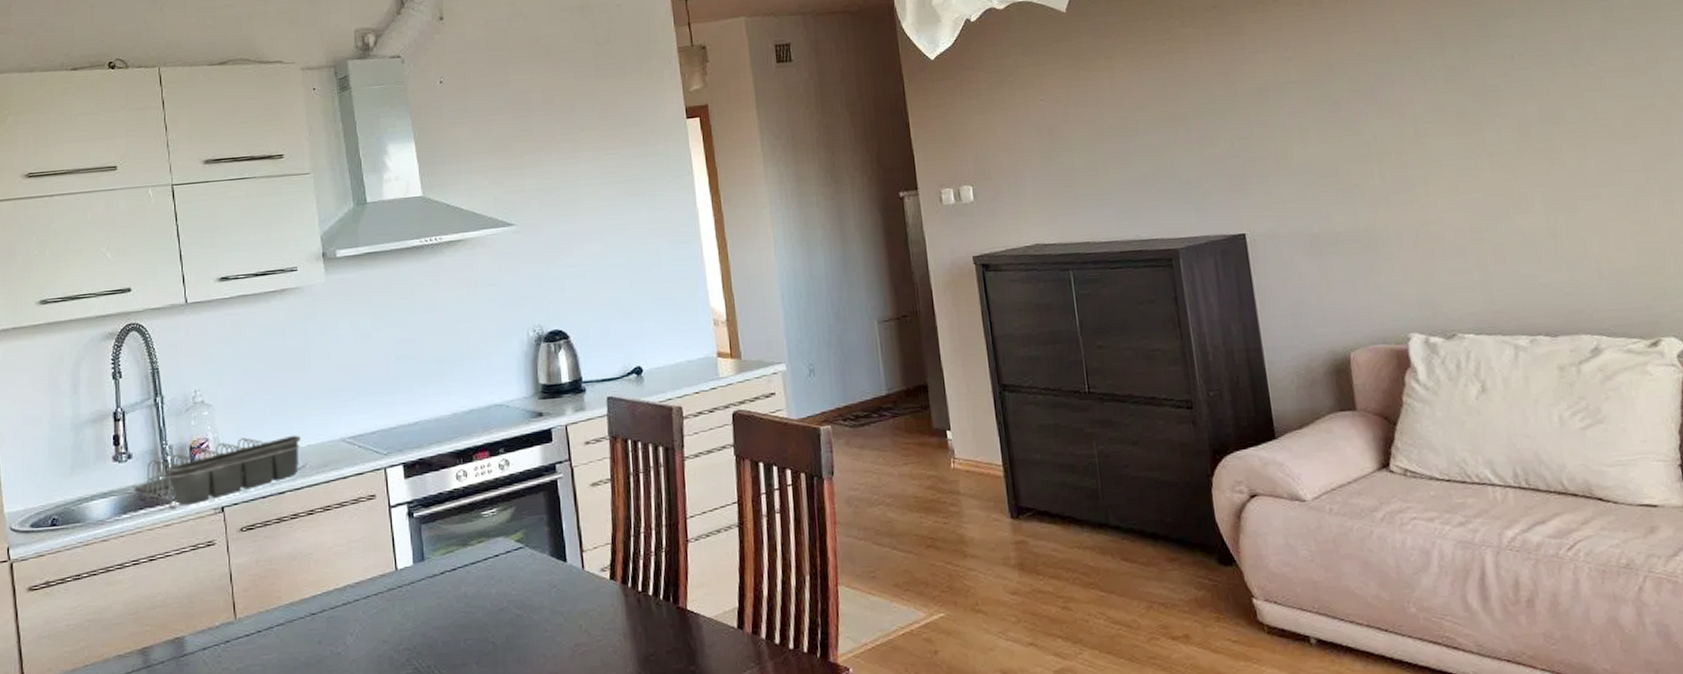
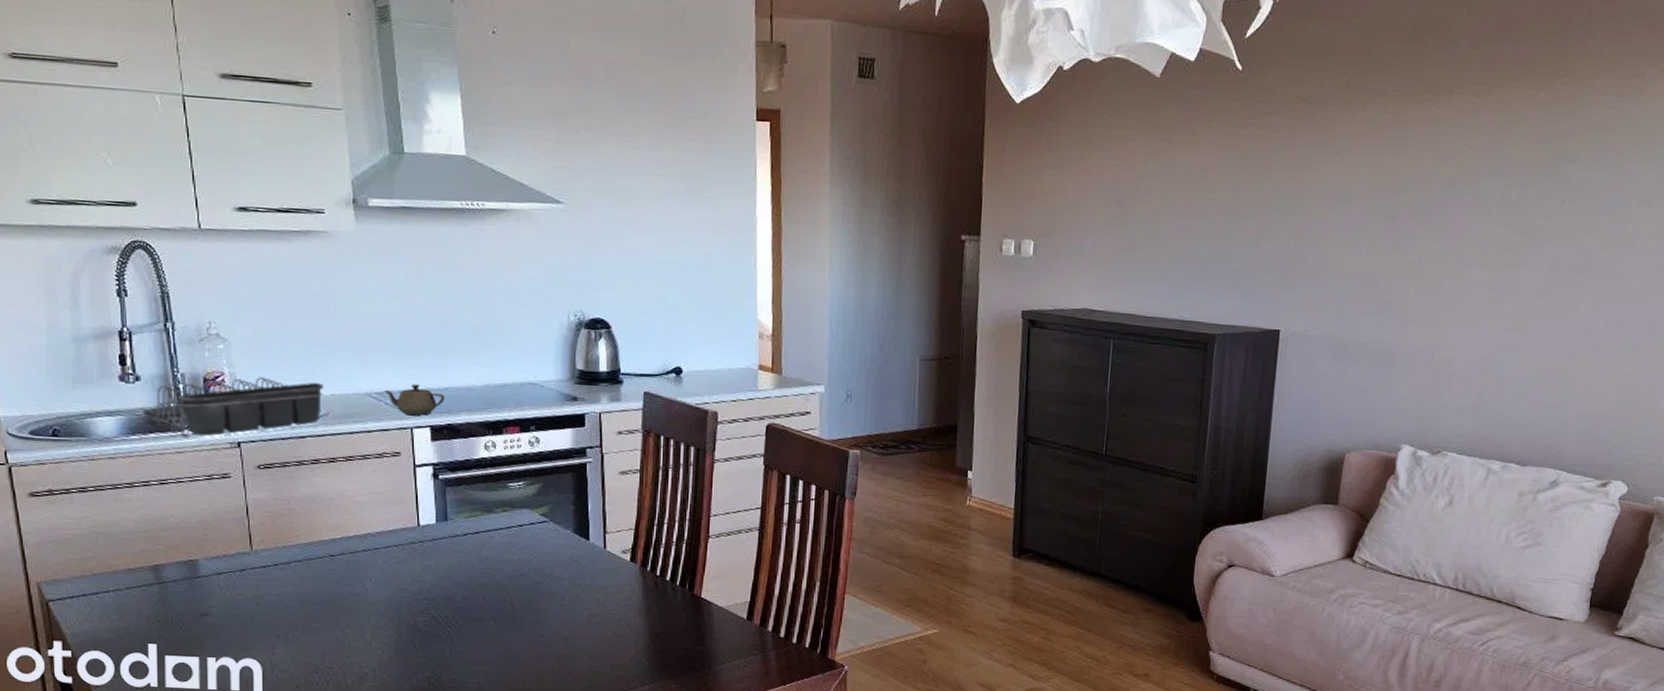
teapot: none [356,422,416,455] -> present [383,384,446,415]

